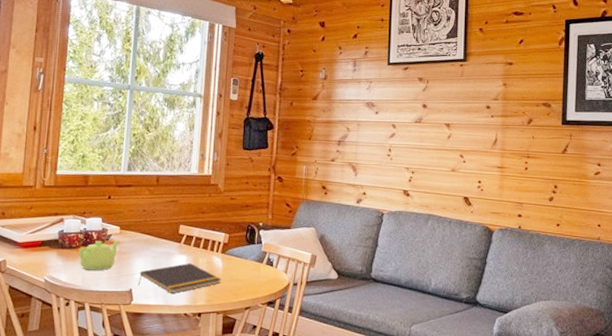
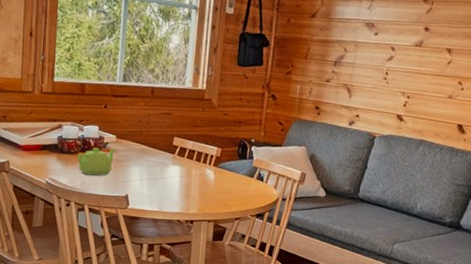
notepad: present [138,263,221,293] -> none [133,174,213,201]

